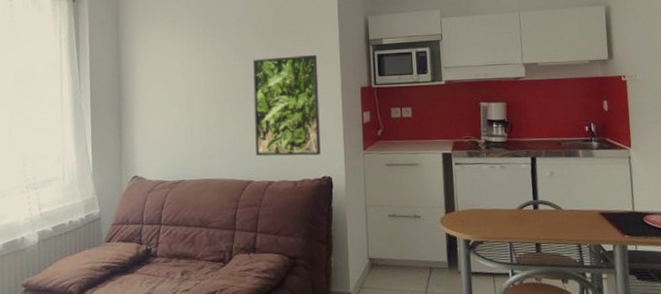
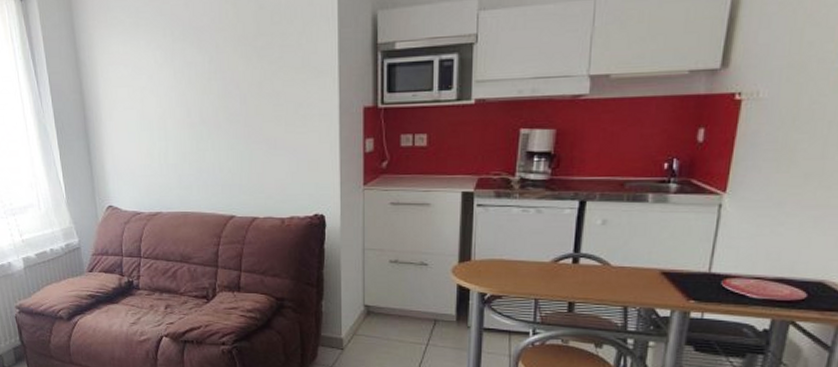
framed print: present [253,54,321,156] -> none [232,64,312,190]

